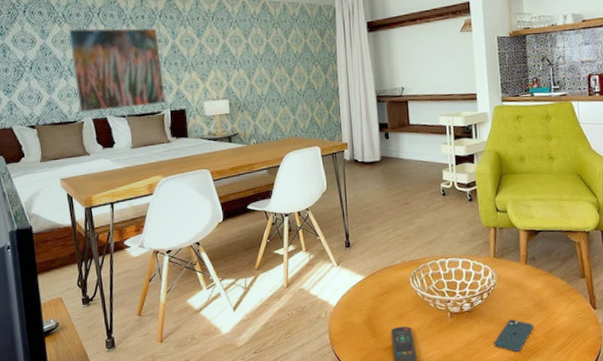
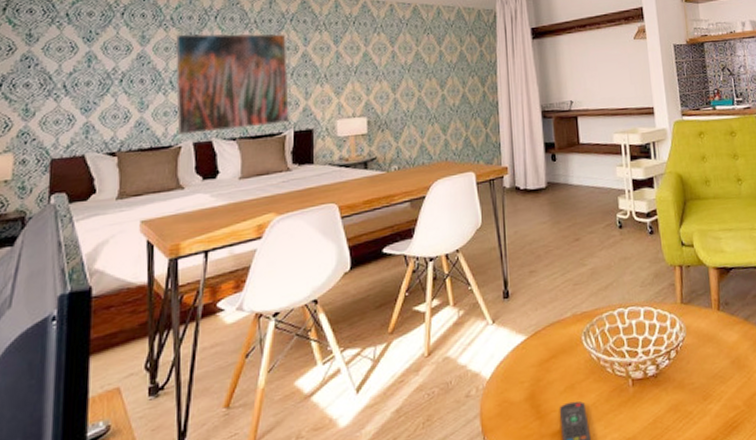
smartphone: present [494,319,534,352] -> none [686,384,733,428]

